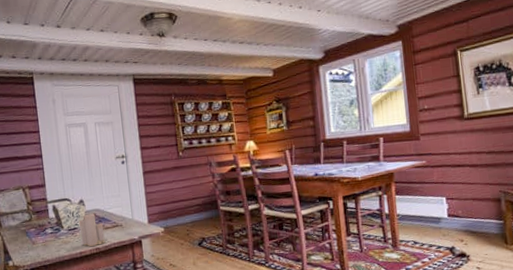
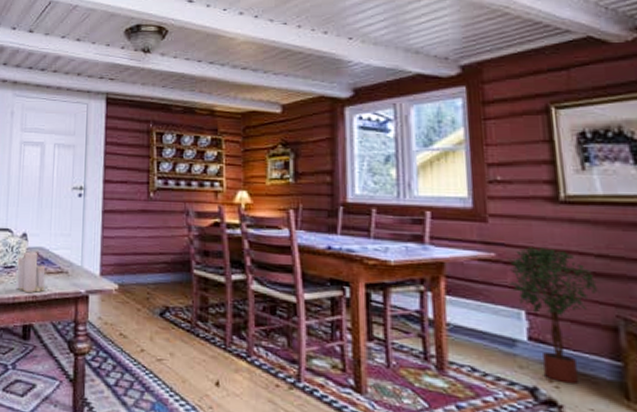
potted tree: none [434,152,488,241] -> present [508,247,598,385]

